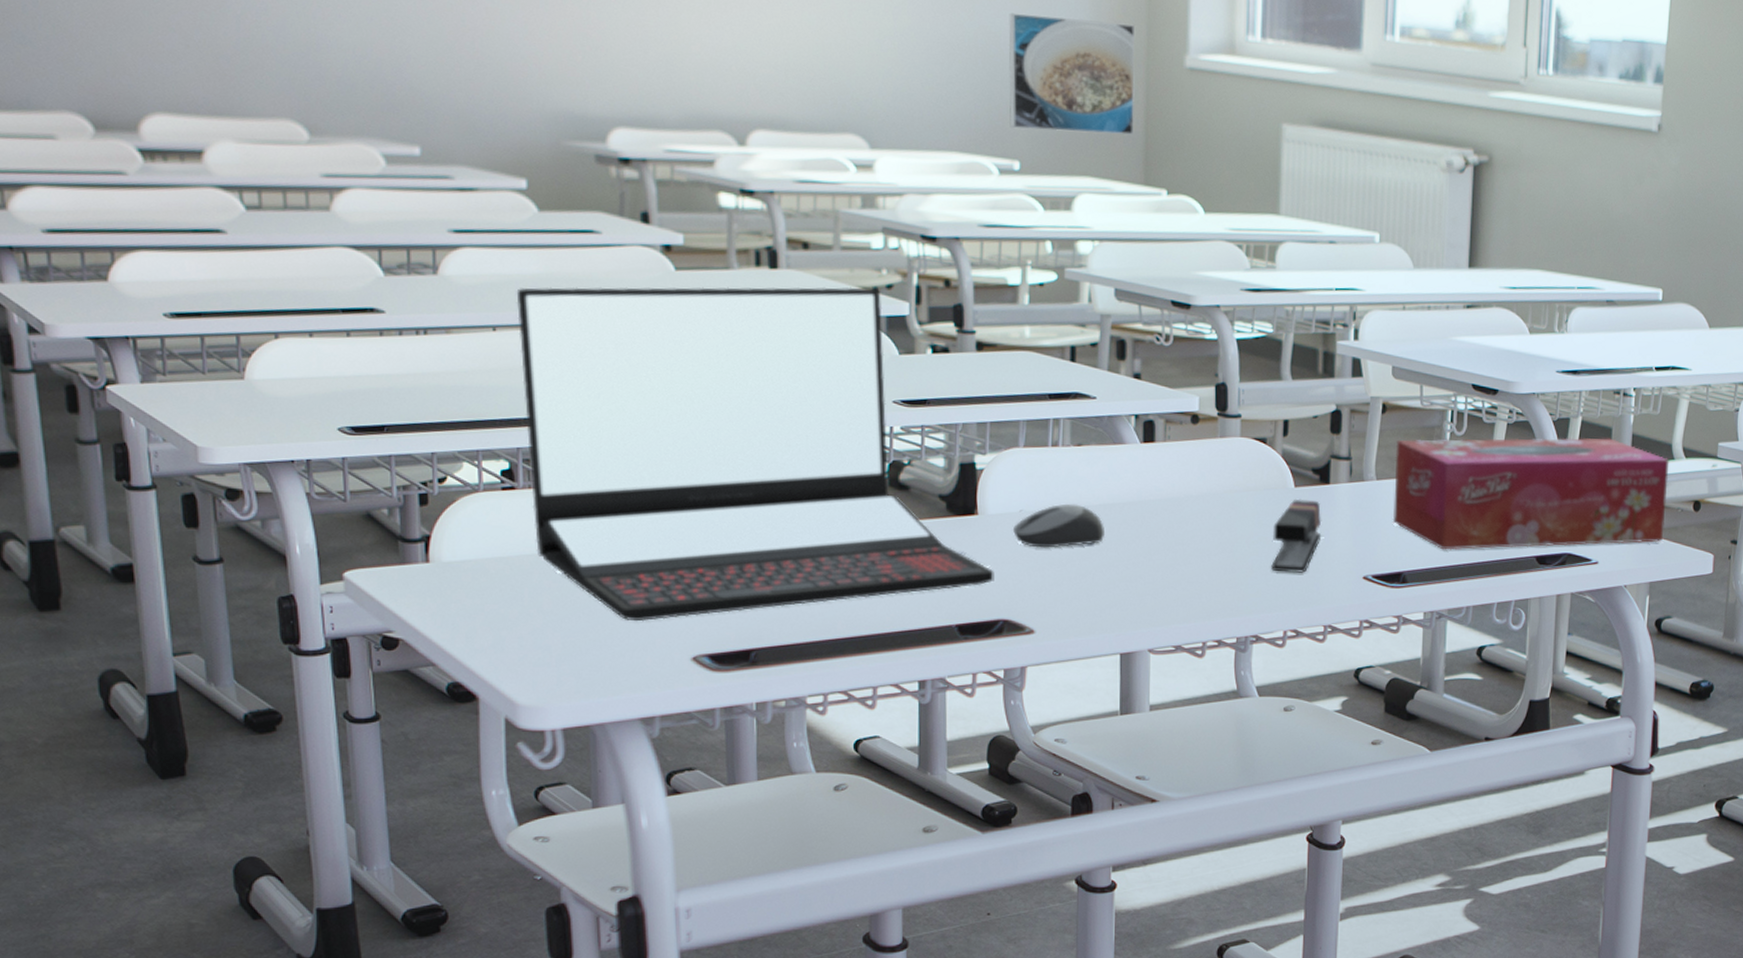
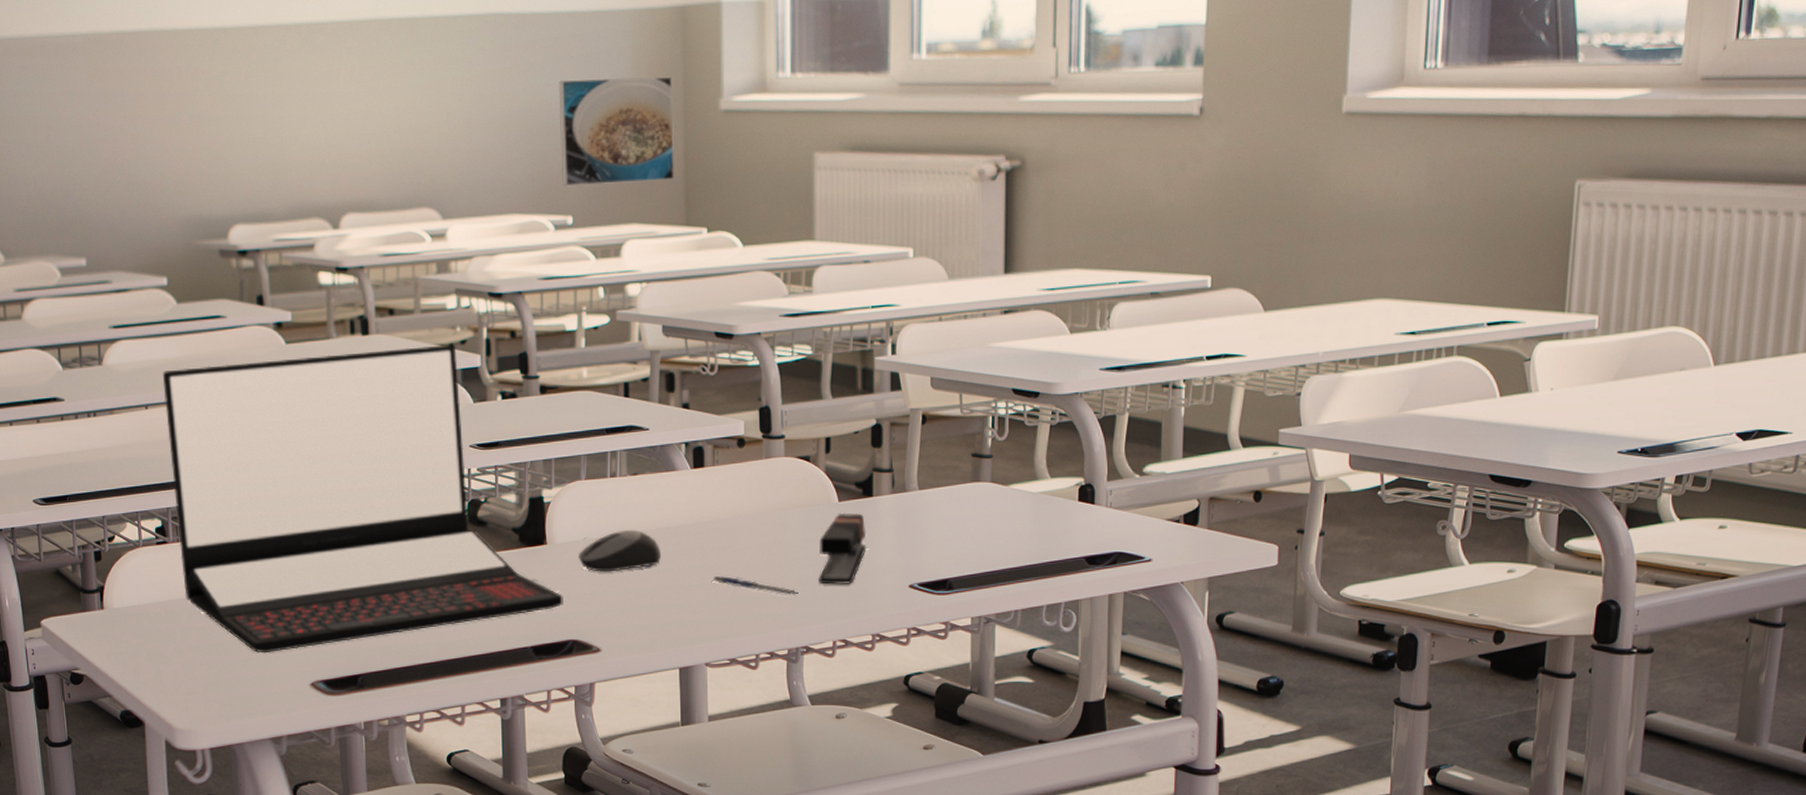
pen: none [1158,557,1250,582] -> present [711,575,798,595]
tissue box: present [1392,437,1669,550] -> none [936,433,1225,555]

